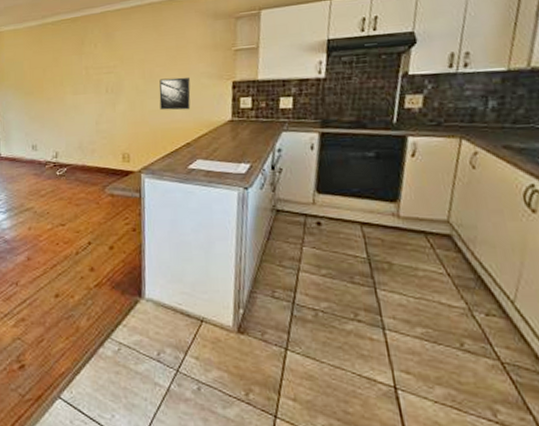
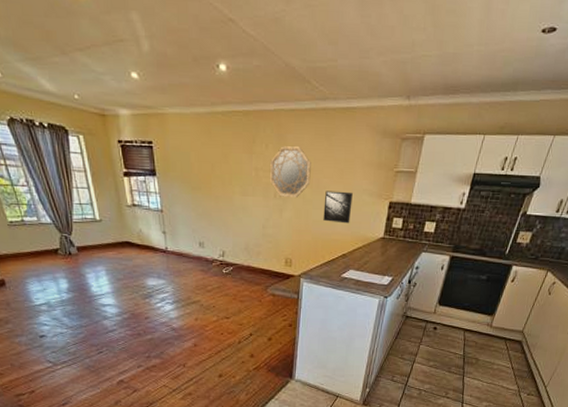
home mirror: none [100,40,143,91] -> present [270,145,311,197]

